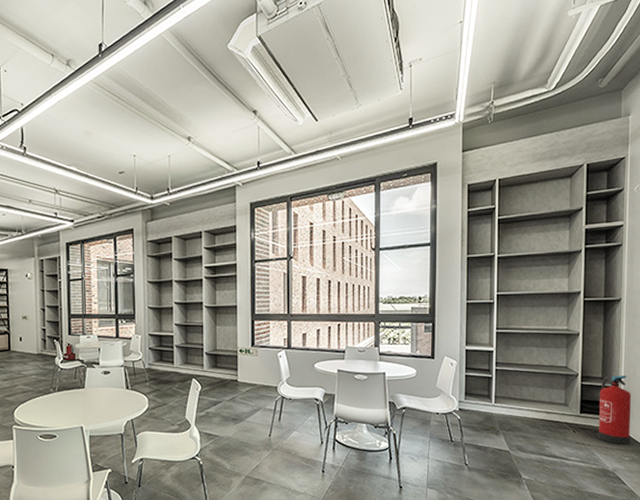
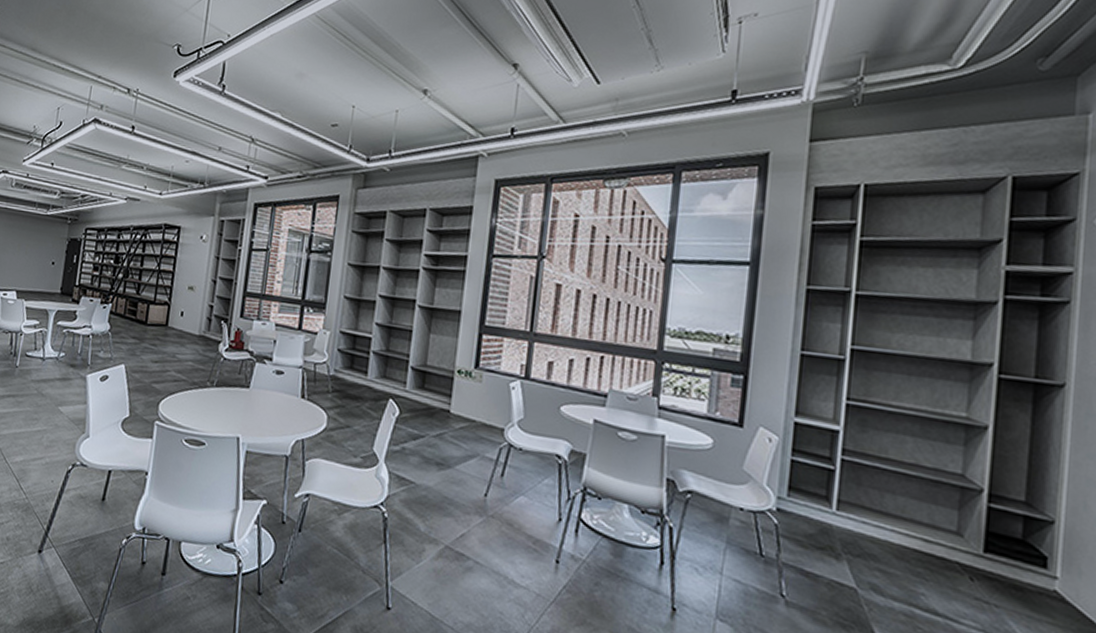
fire extinguisher: present [598,375,631,445] -> none [1014,502,1078,620]

